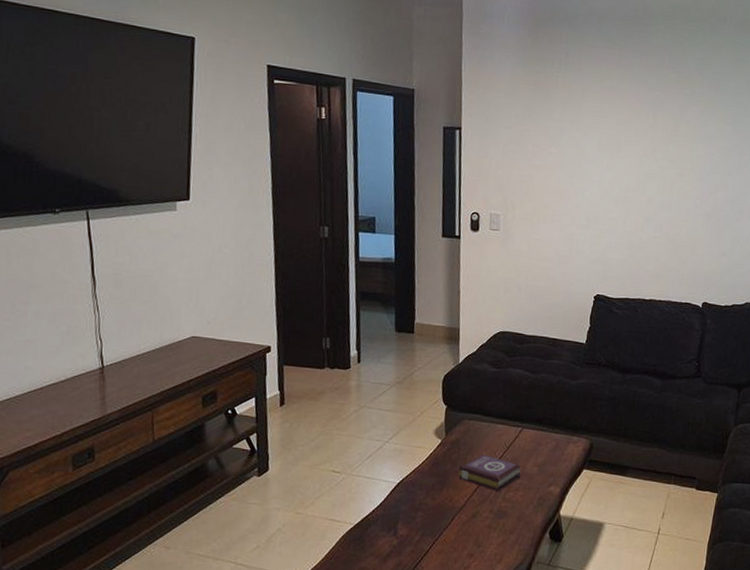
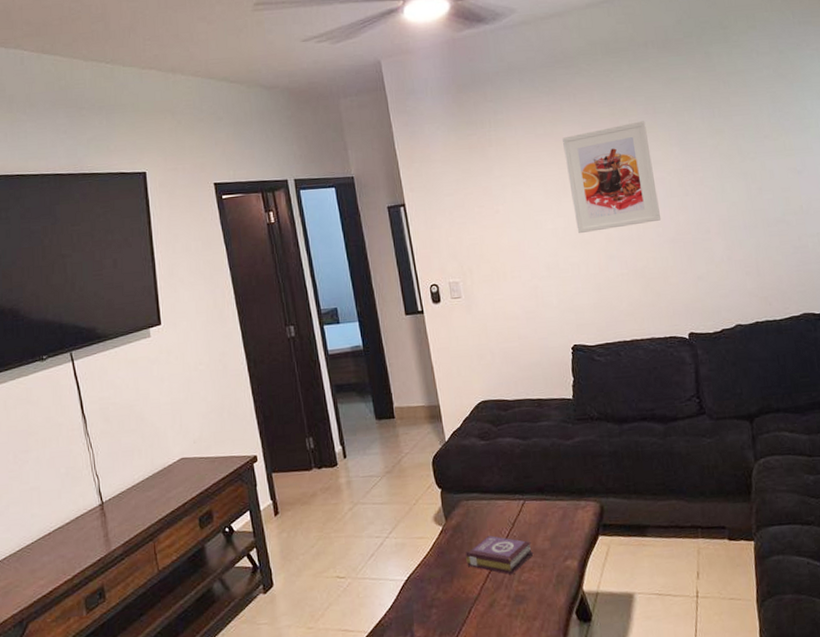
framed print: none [622,94,707,194] -> present [562,121,661,234]

